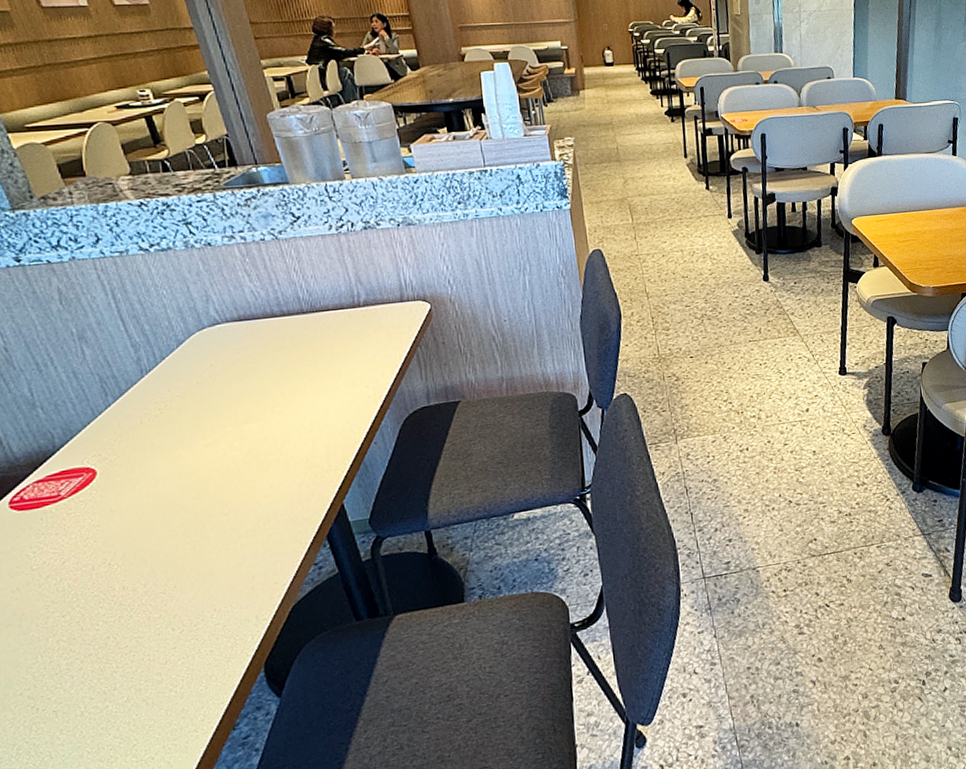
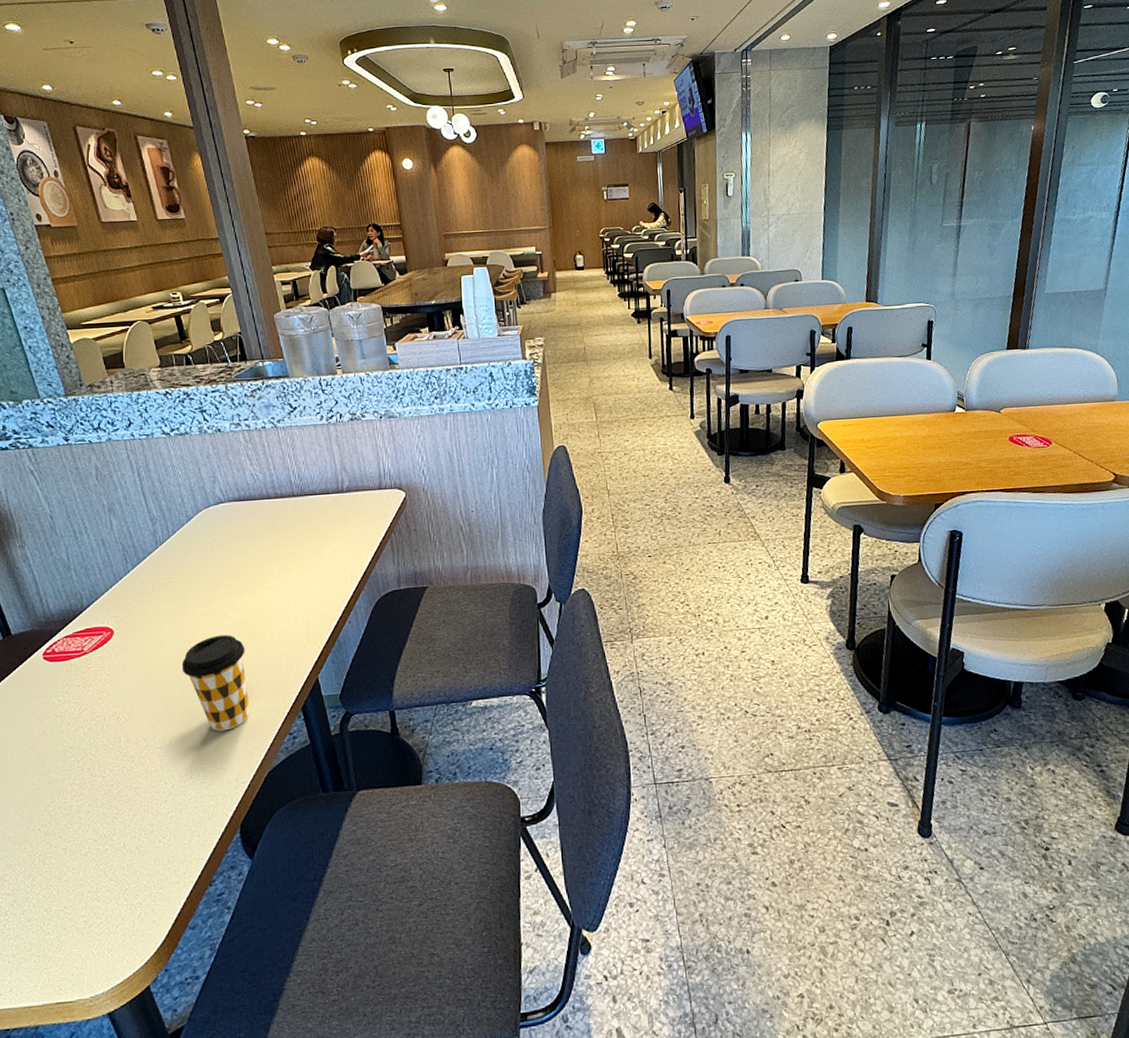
coffee cup: none [182,465,268,569] -> present [181,635,250,732]

